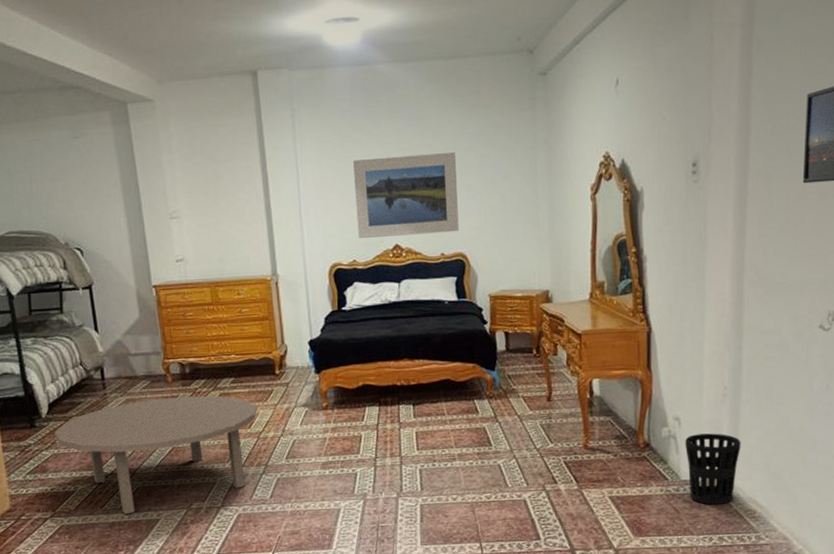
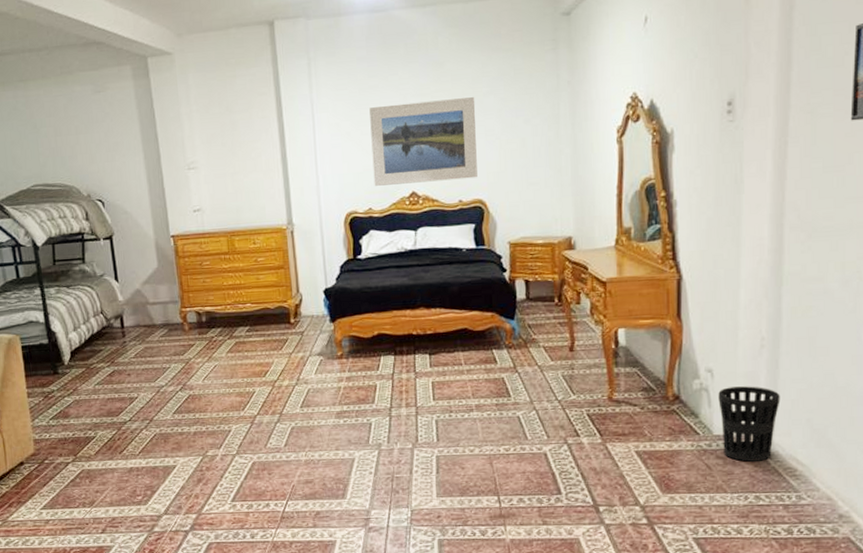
coffee table: present [54,395,258,515] -> none [76,344,273,460]

